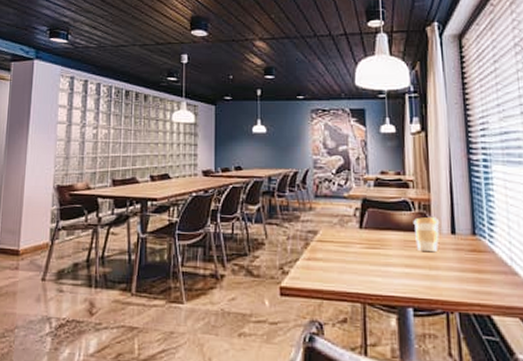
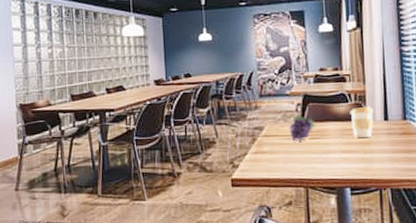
fruit: none [346,220,377,249] -> present [289,115,317,140]

